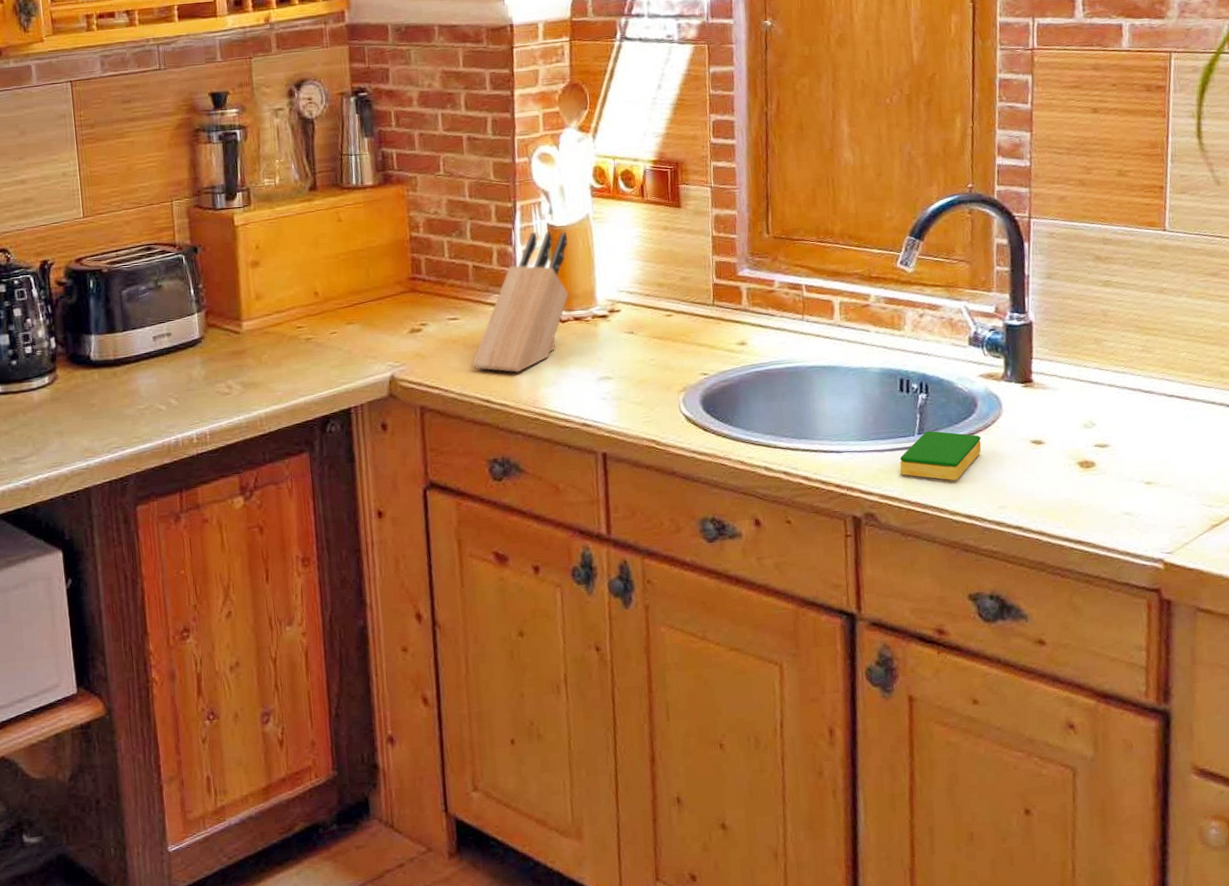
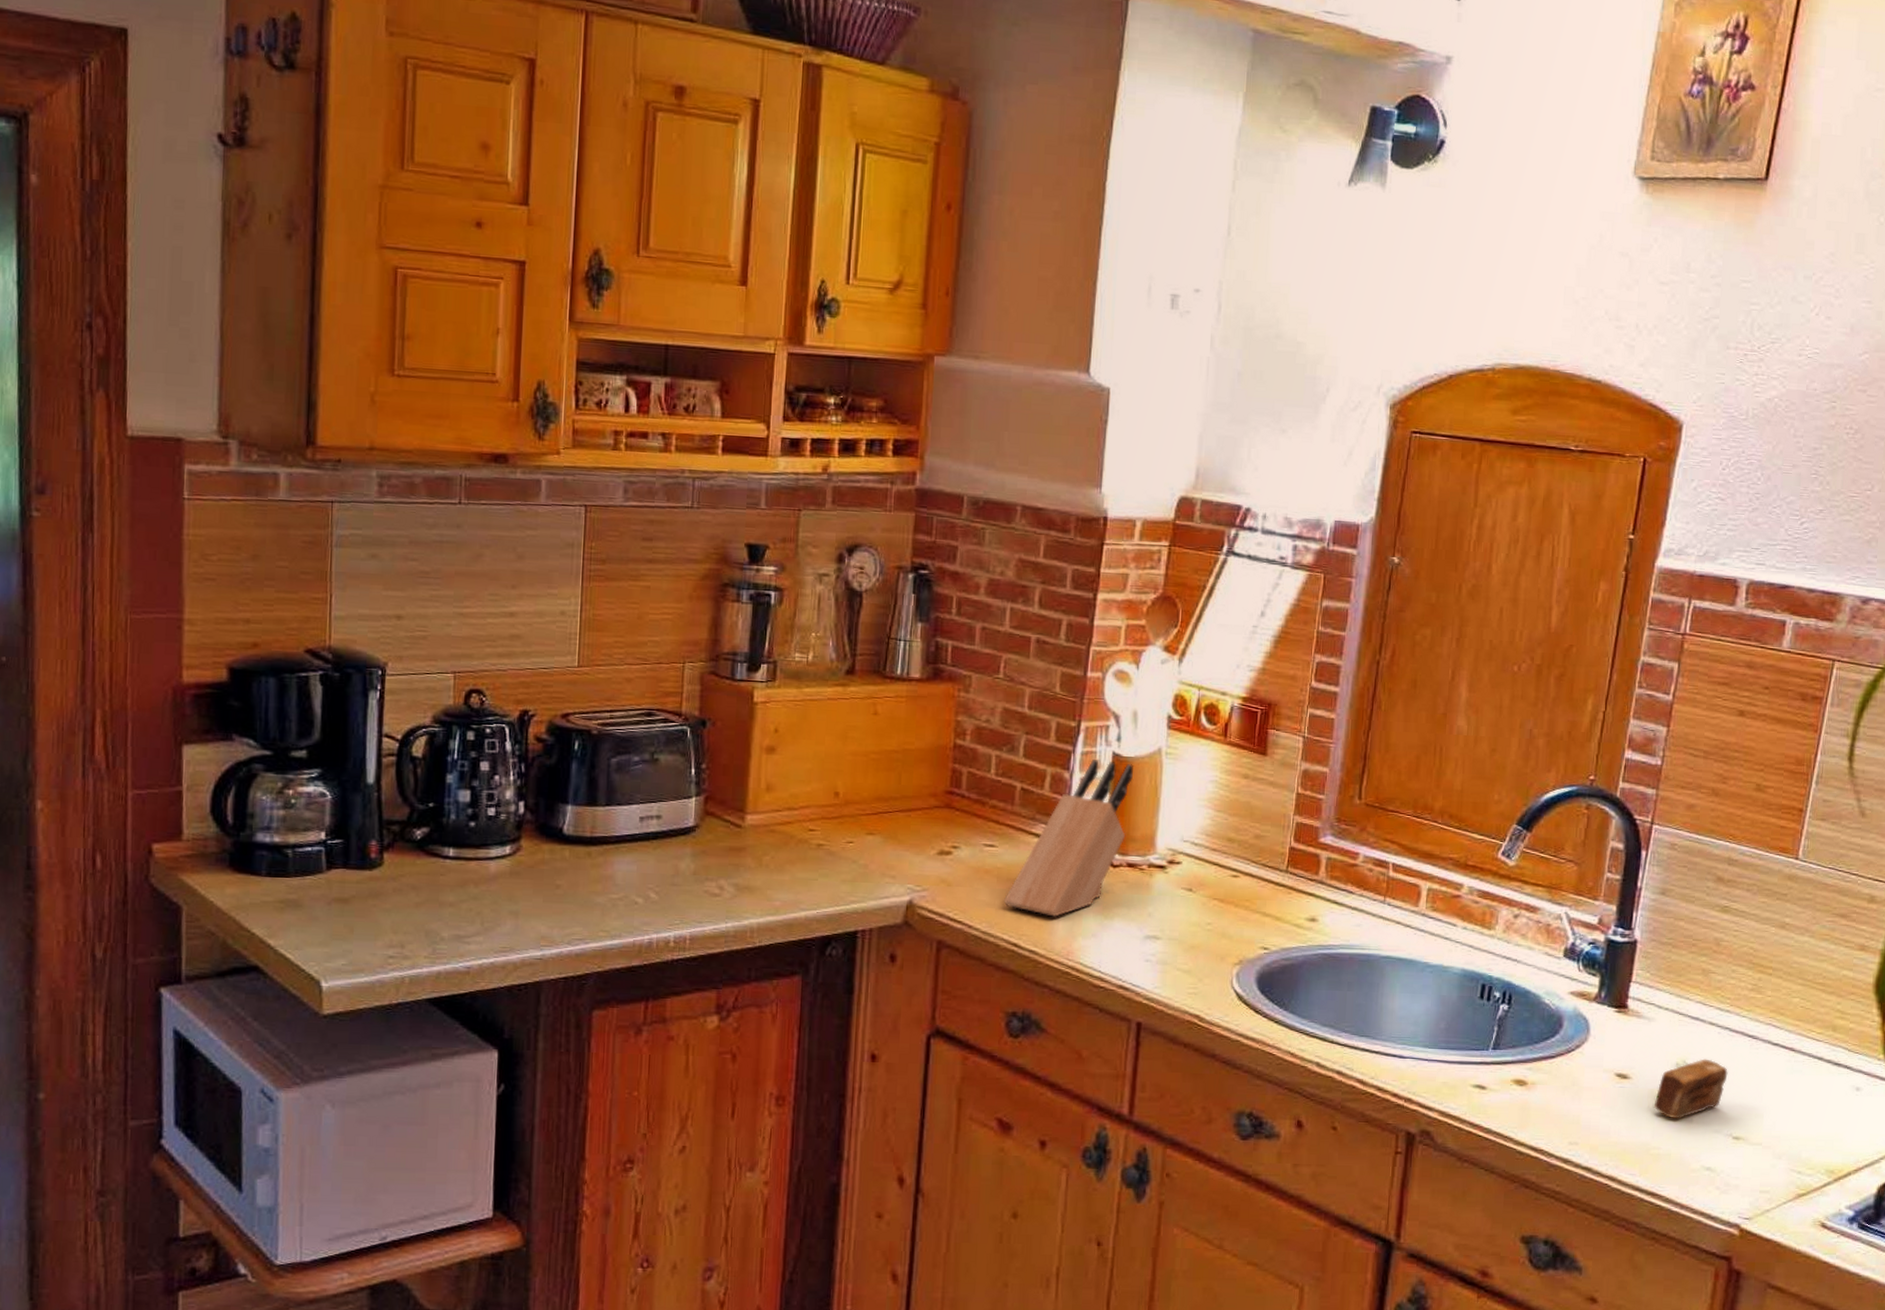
dish sponge: present [900,430,981,481] -> none [1467,1047,1561,1107]
soap bar: none [1069,417,1132,474] -> present [1653,1059,1728,1119]

